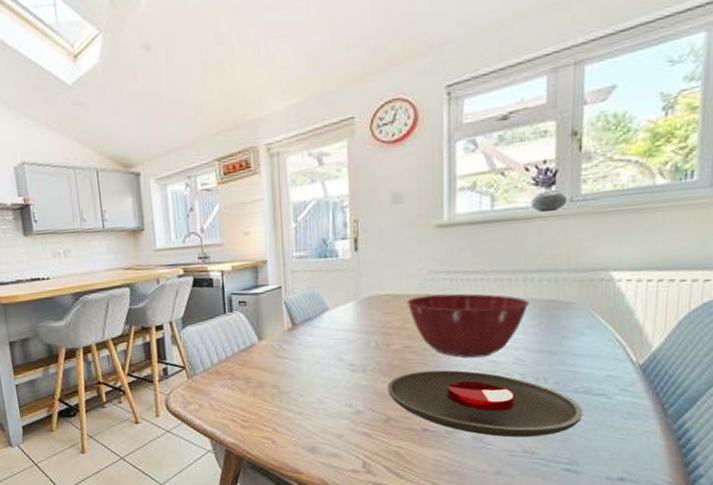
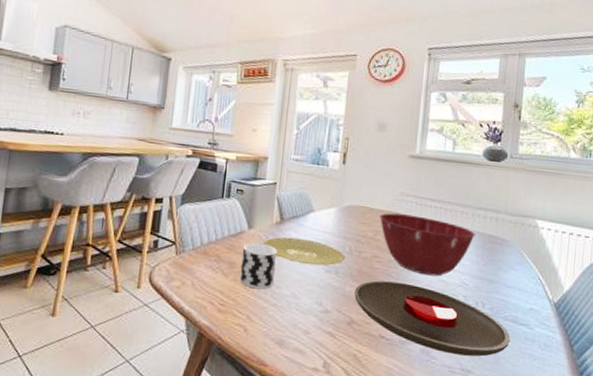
cup: none [256,354,295,400] -> present [239,243,277,290]
plate: none [276,340,372,368] -> present [262,236,345,266]

